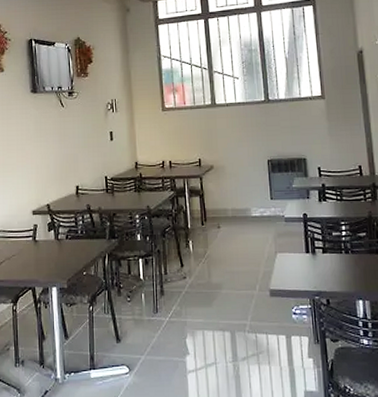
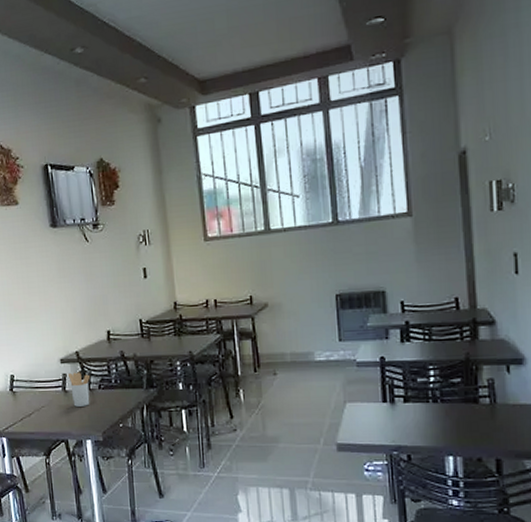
utensil holder: none [39,223,59,256] -> present [68,372,91,407]

